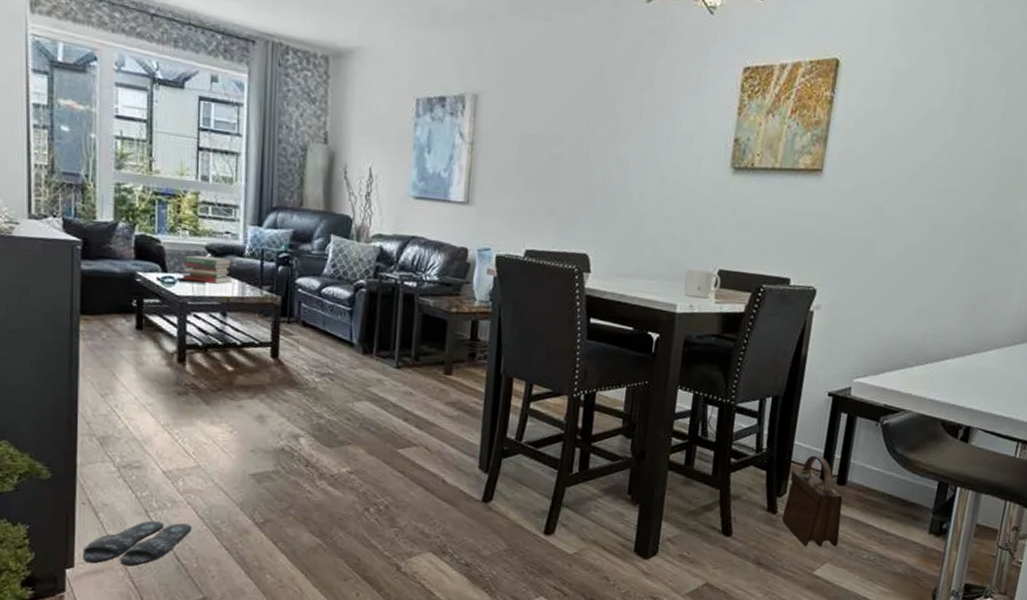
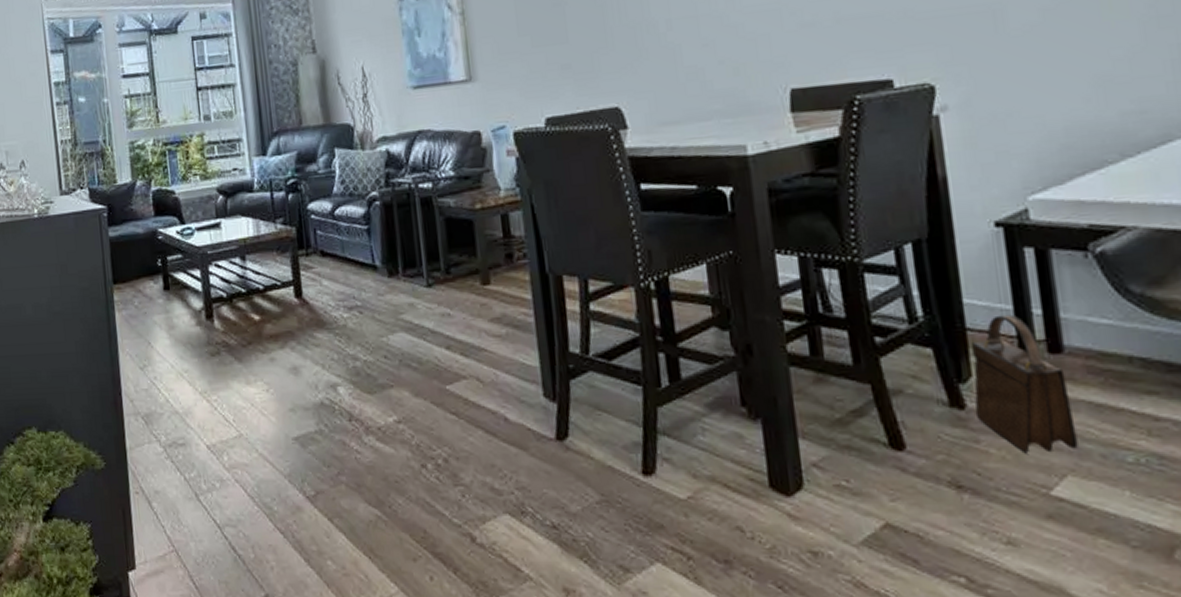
slippers: present [83,521,192,566] -> none [142,506,243,561]
books: present [183,255,232,284] -> none [198,196,246,229]
mug: present [684,267,721,299] -> none [746,92,798,132]

